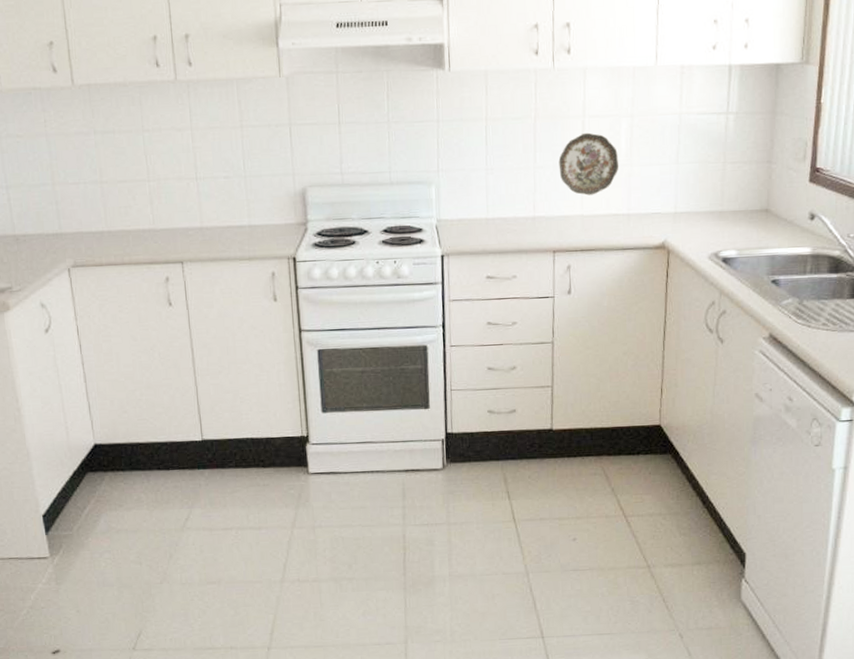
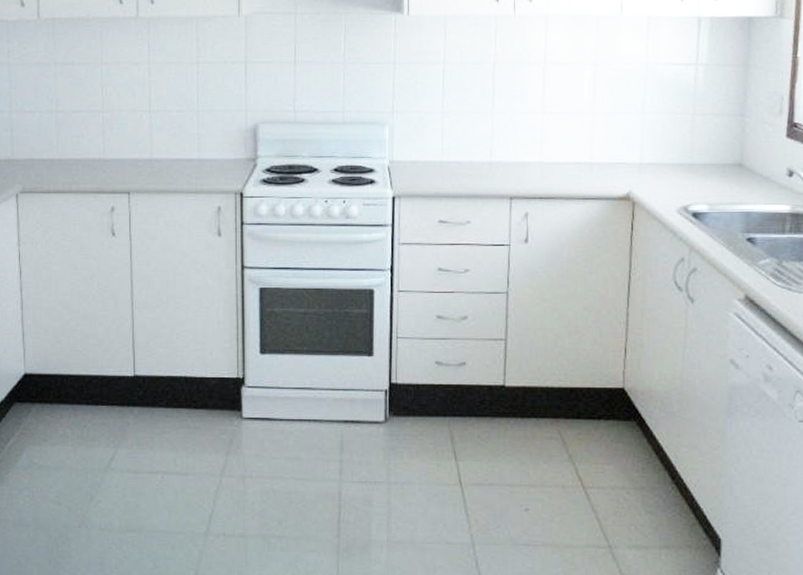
decorative plate: present [558,132,619,196] -> none [517,79,582,142]

